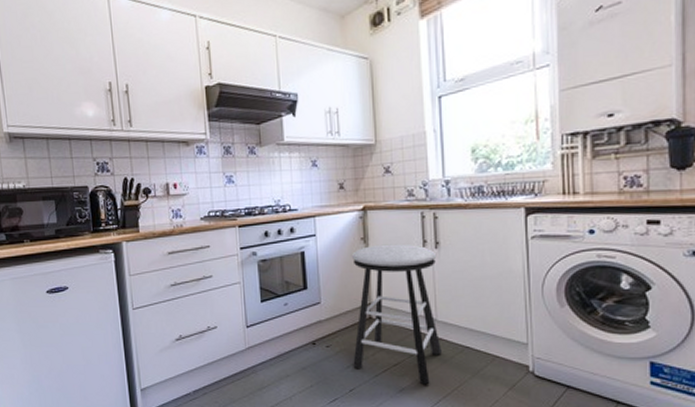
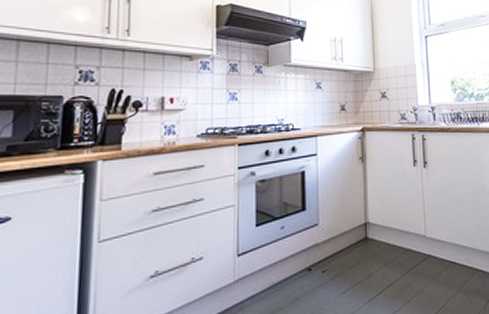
stool: present [351,243,442,385] -> none [348,163,430,305]

